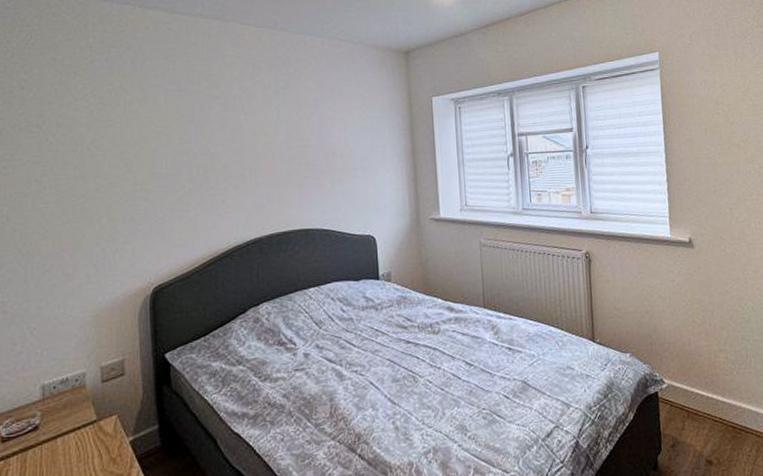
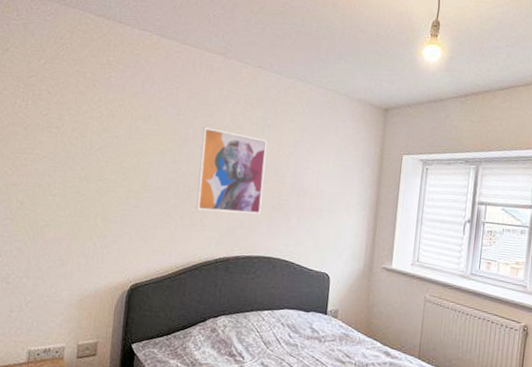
wall art: none [209,100,289,192] -> present [195,127,267,214]

